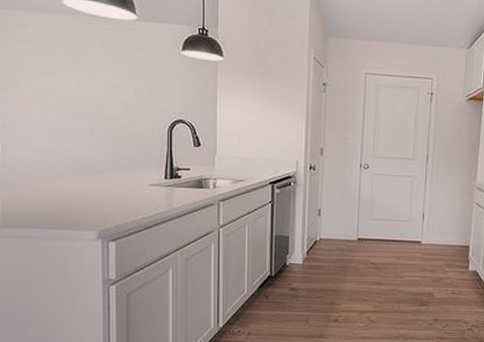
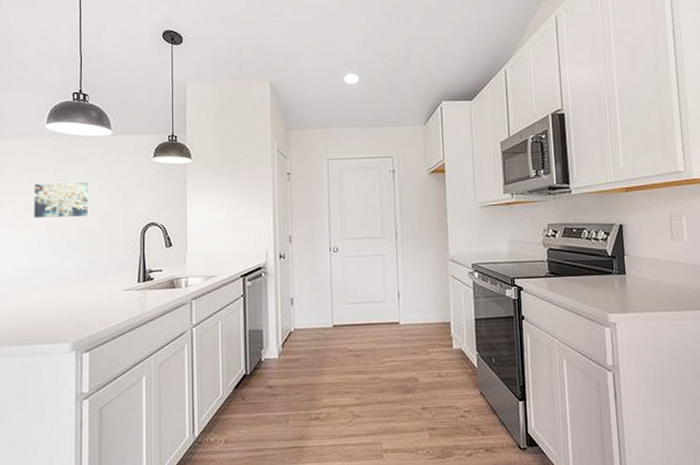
wall art: none [52,65,112,107] -> present [34,182,88,218]

